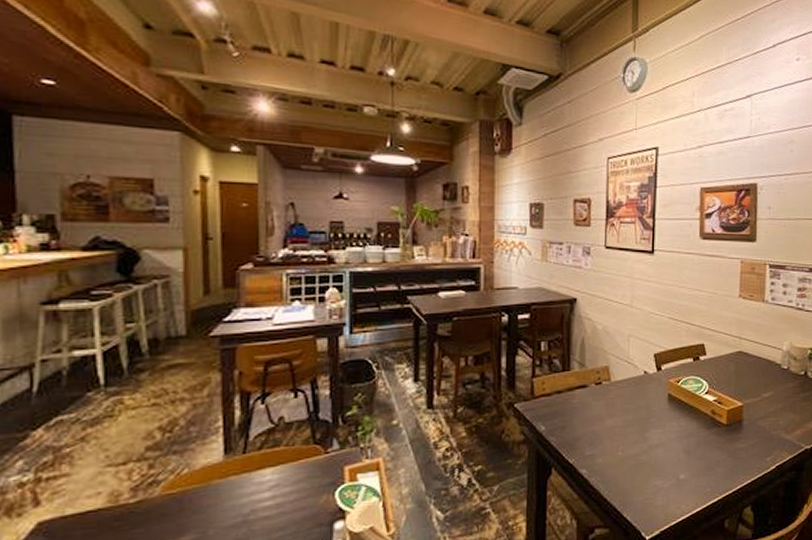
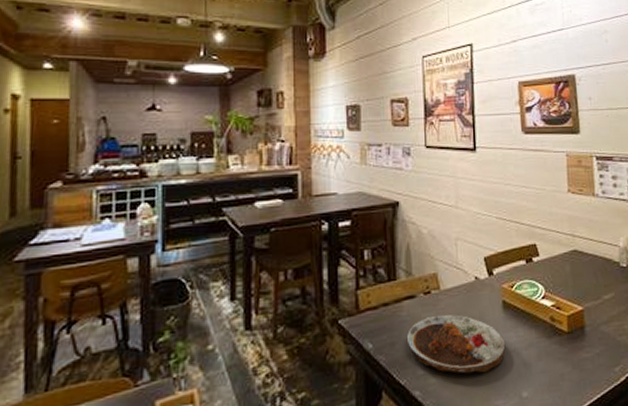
plate: none [576,403,668,457] -> present [406,314,506,374]

